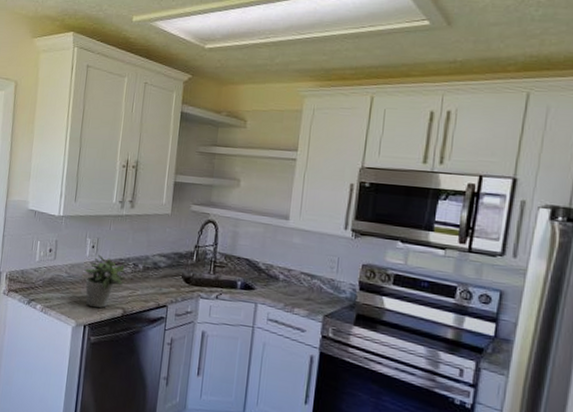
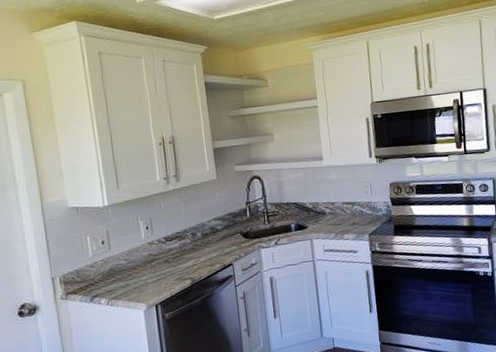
potted plant: present [84,255,125,308] -> none [143,234,186,286]

